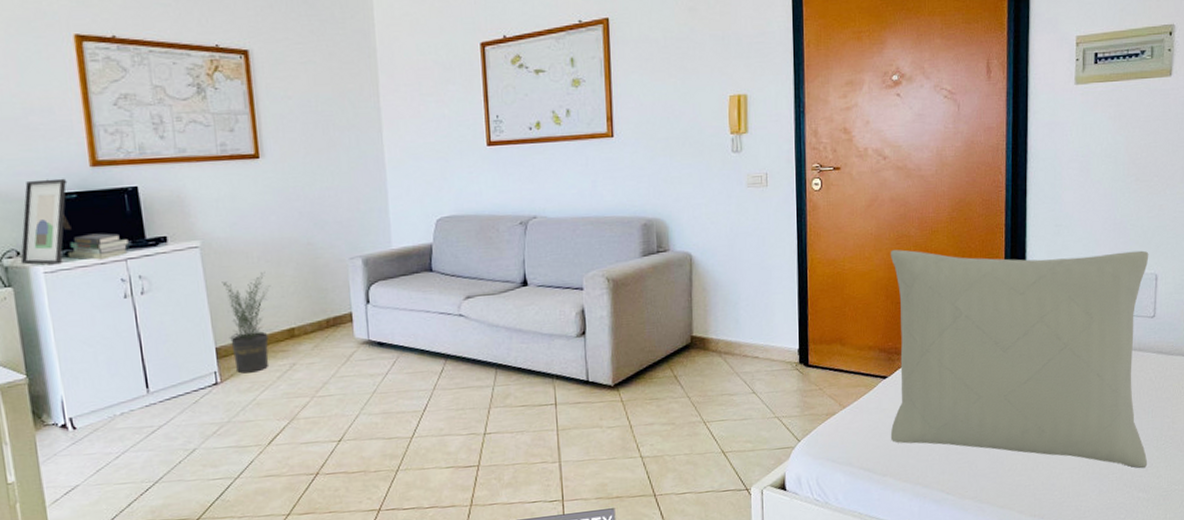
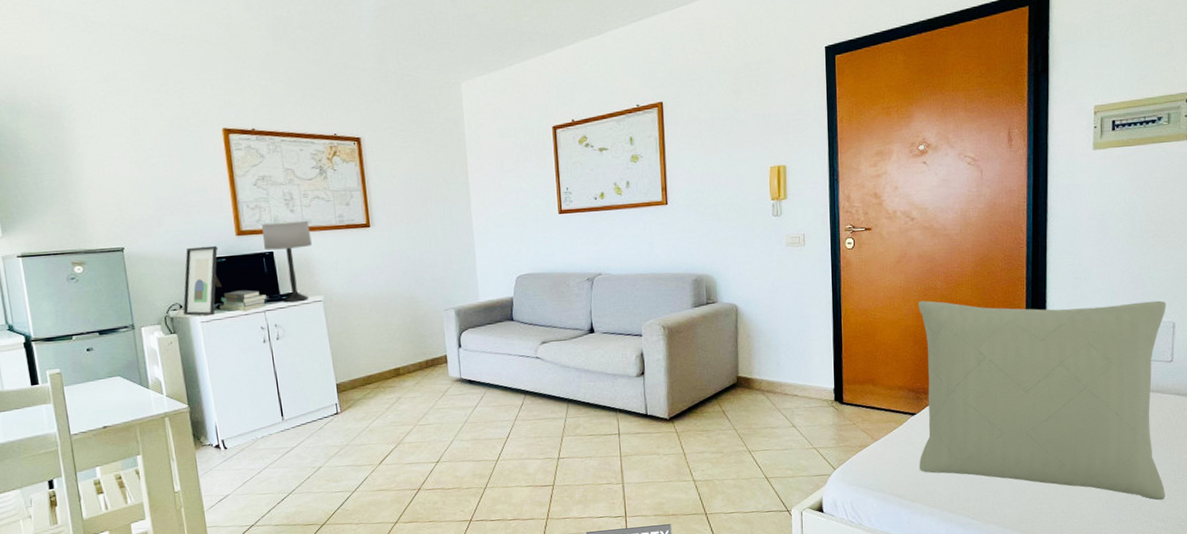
table lamp: none [124,149,187,250] -> present [262,220,312,303]
potted plant: present [221,272,270,374] -> none [340,321,380,405]

